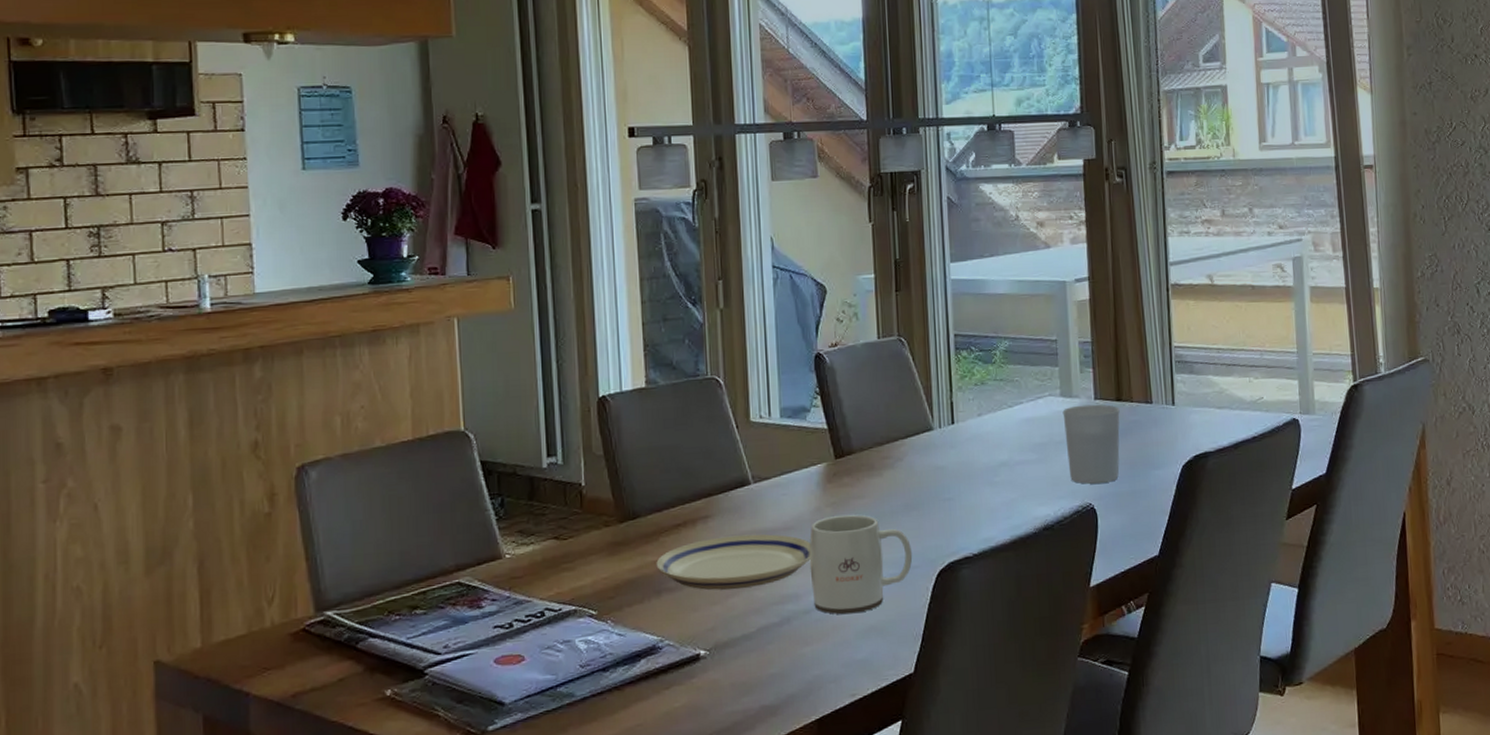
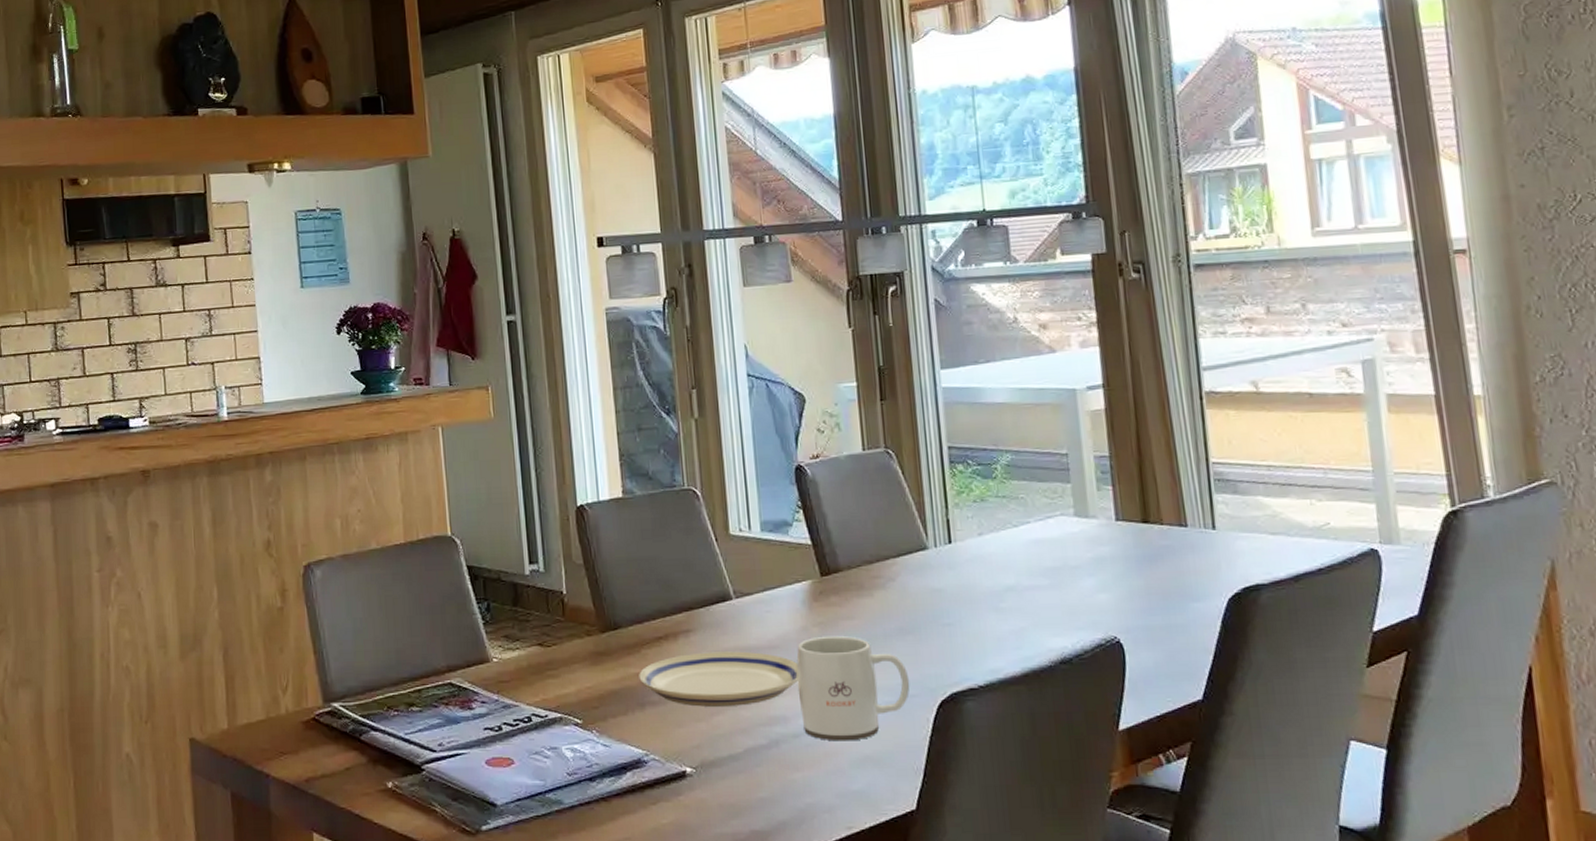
candle holder: present [1062,404,1120,484] -> none [1077,526,1150,615]

